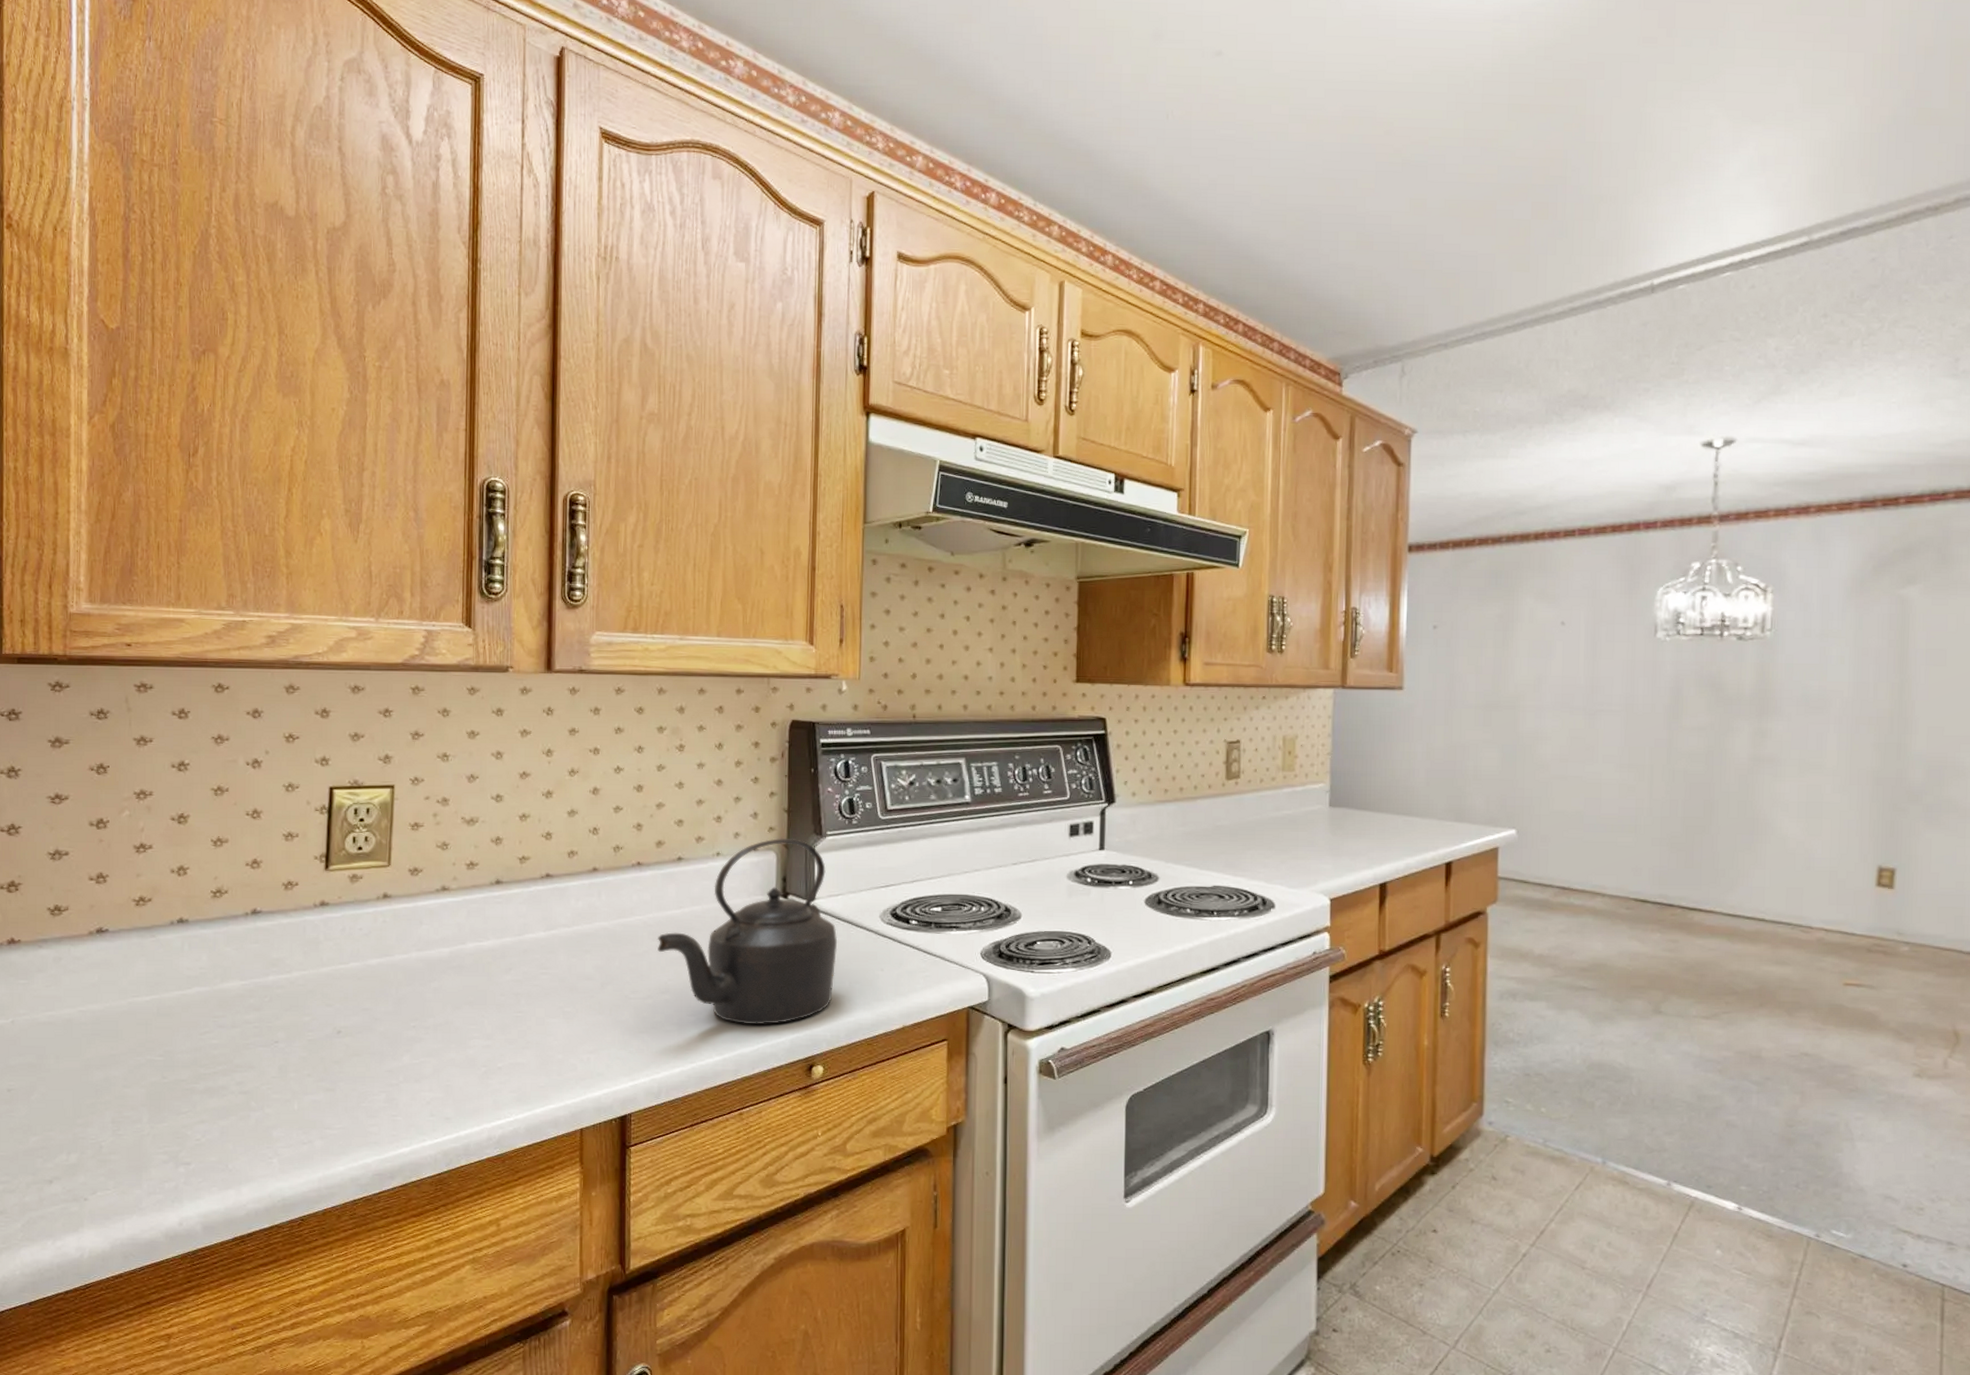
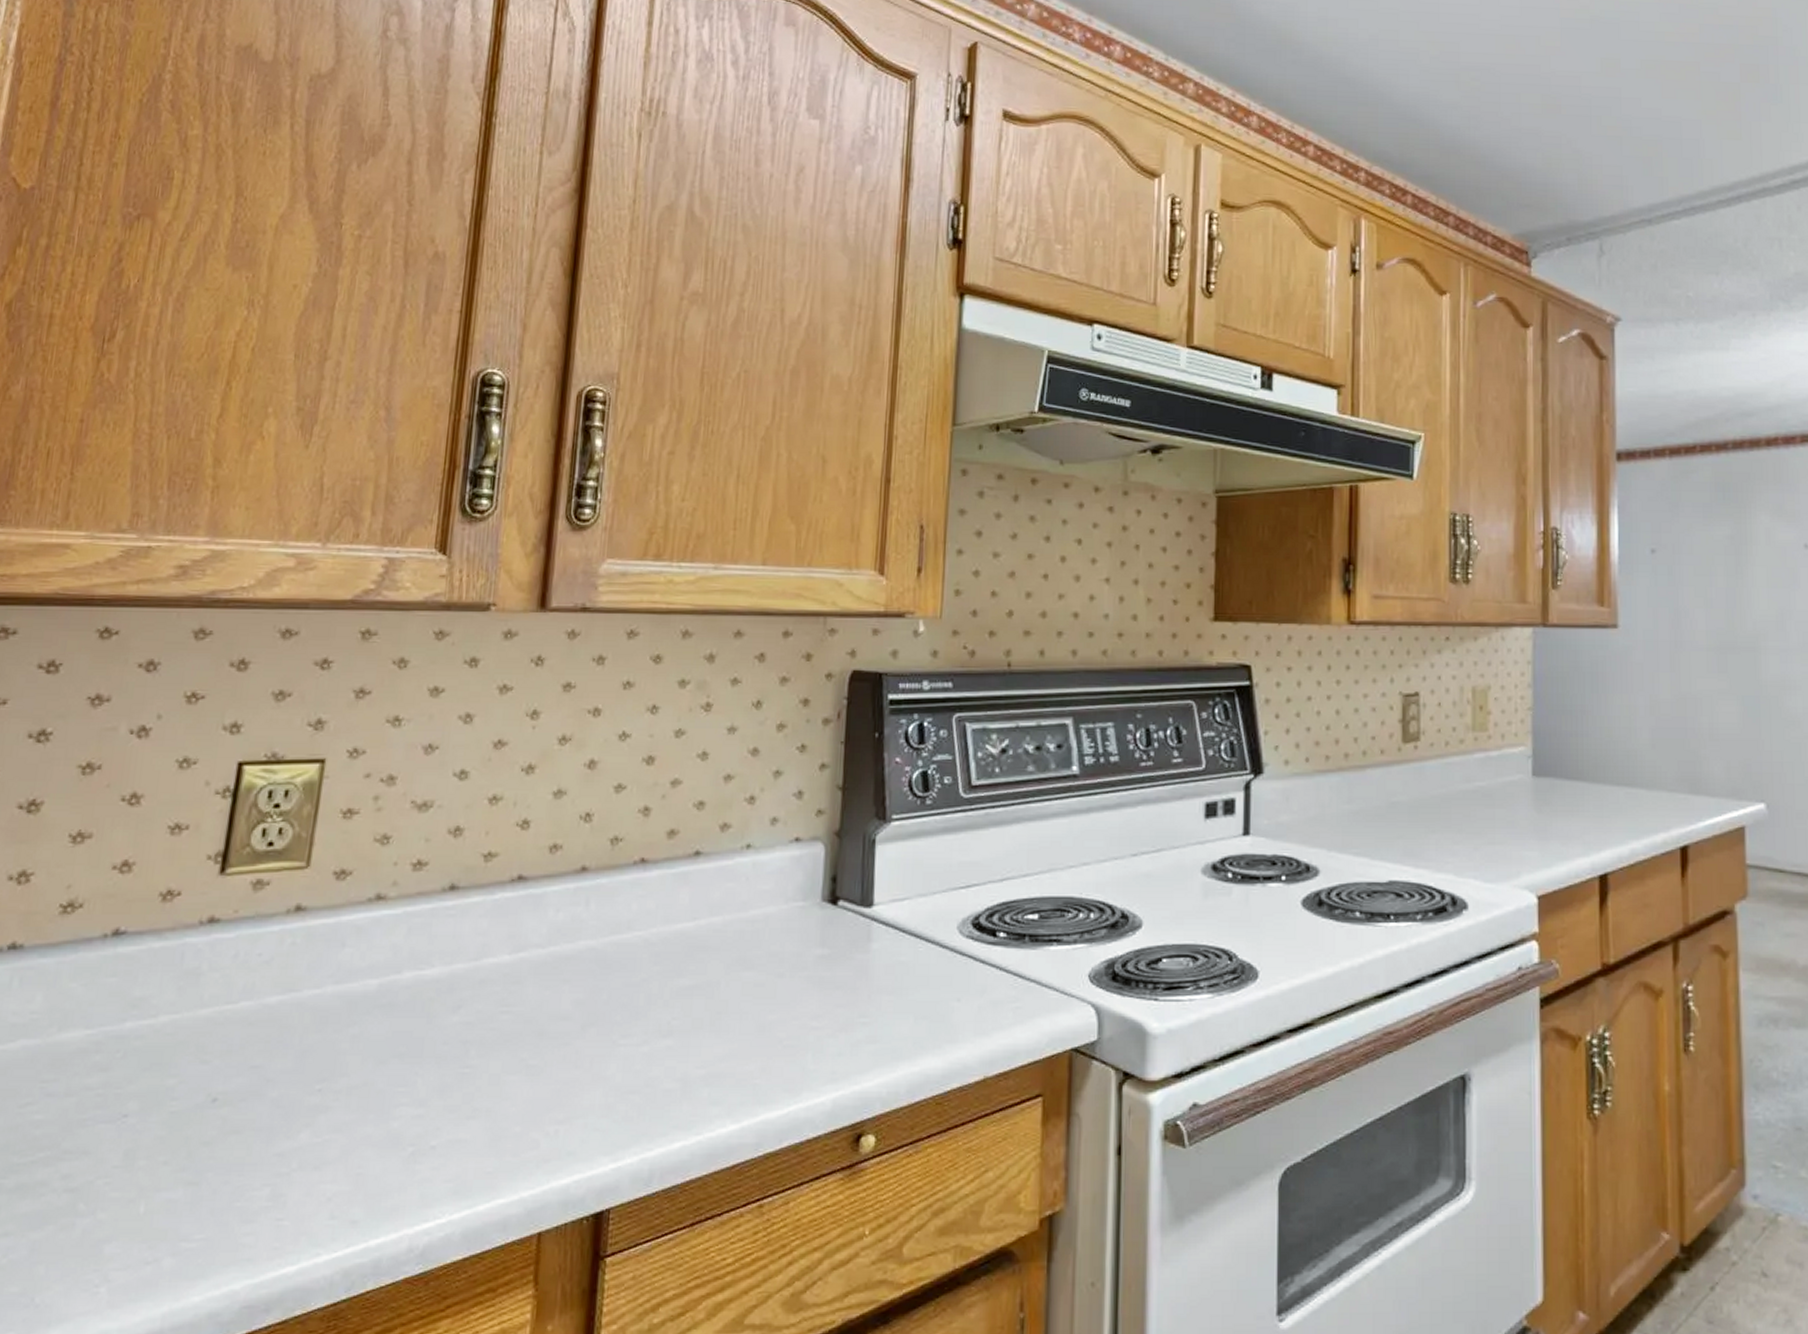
kettle: present [657,837,838,1025] -> none [660,823,901,1080]

